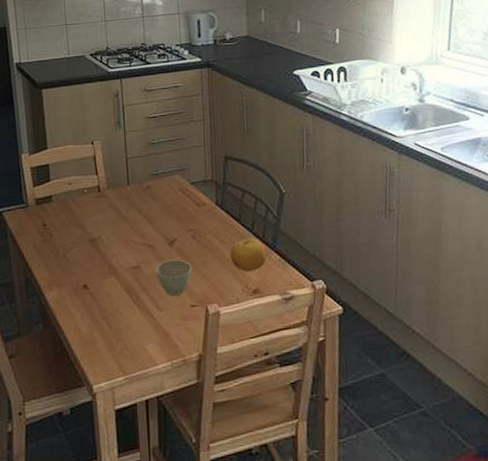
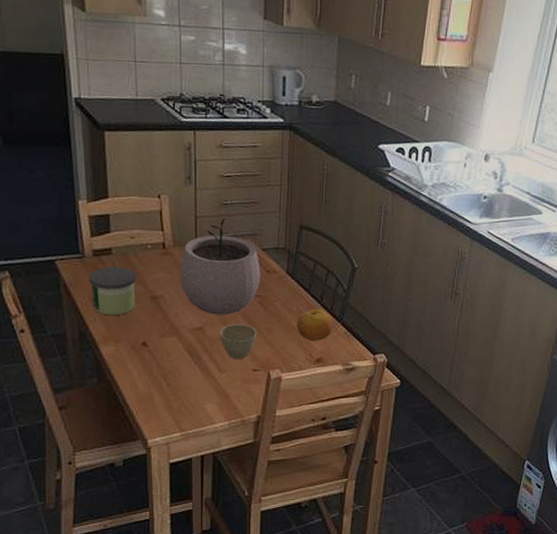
candle: none [33,212,75,261] -> present [89,266,136,316]
plant pot: none [115,156,191,252] -> present [180,217,261,315]

